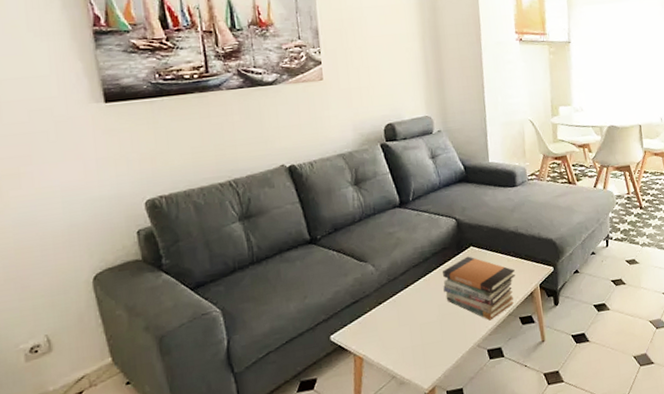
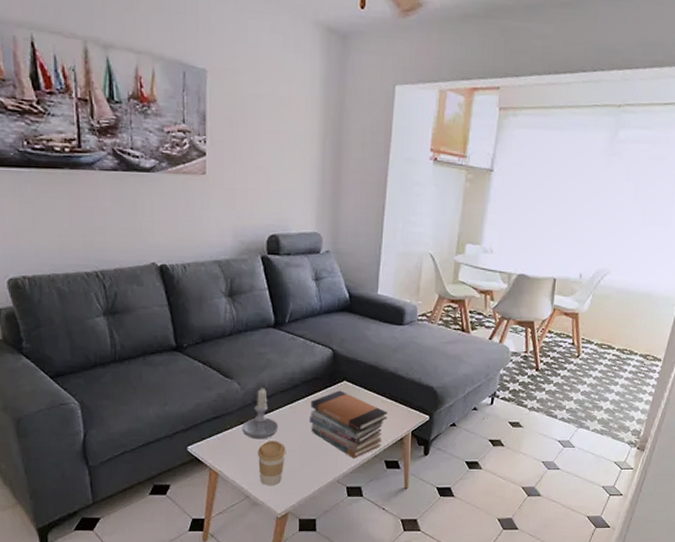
candle: none [380,265,416,318] -> present [242,388,279,440]
coffee cup: none [398,315,426,363] -> present [257,441,286,486]

